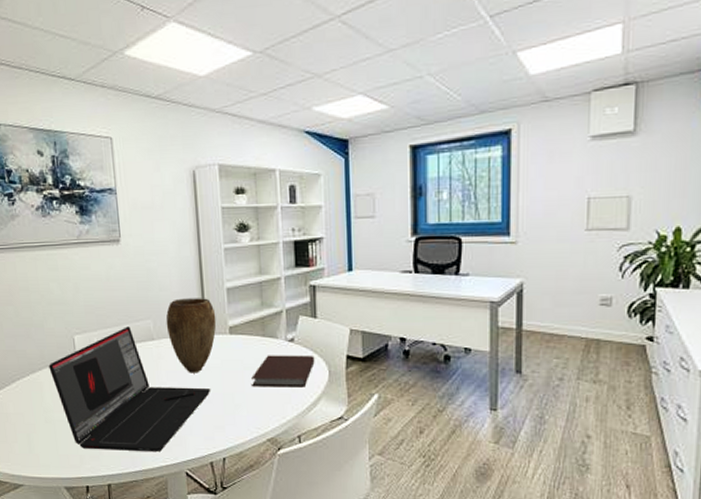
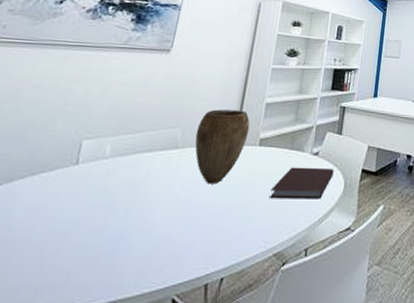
laptop: present [48,326,211,453] -> none [34,133,227,278]

